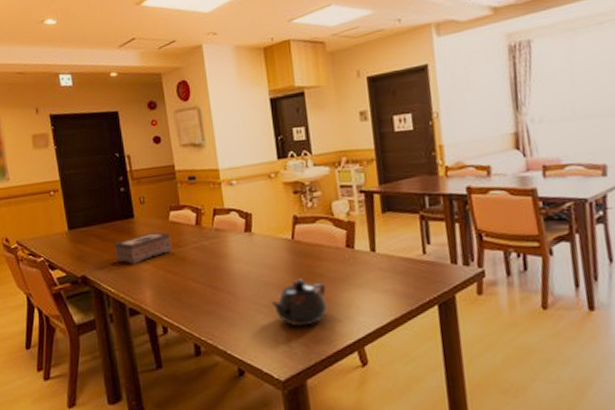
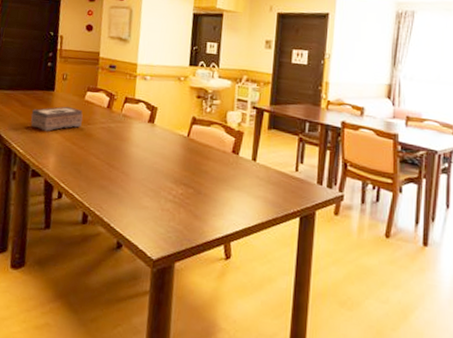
teapot: present [269,278,328,327] -> none [156,171,208,216]

